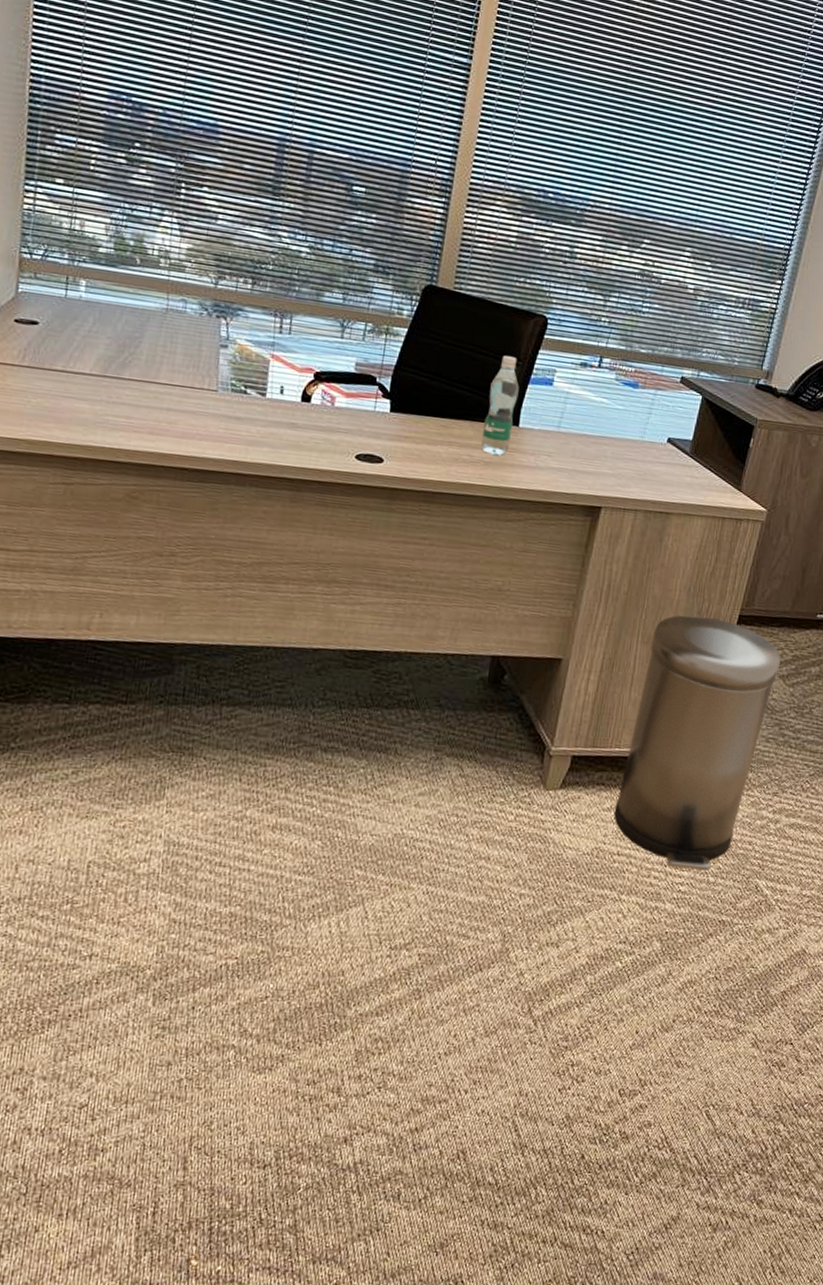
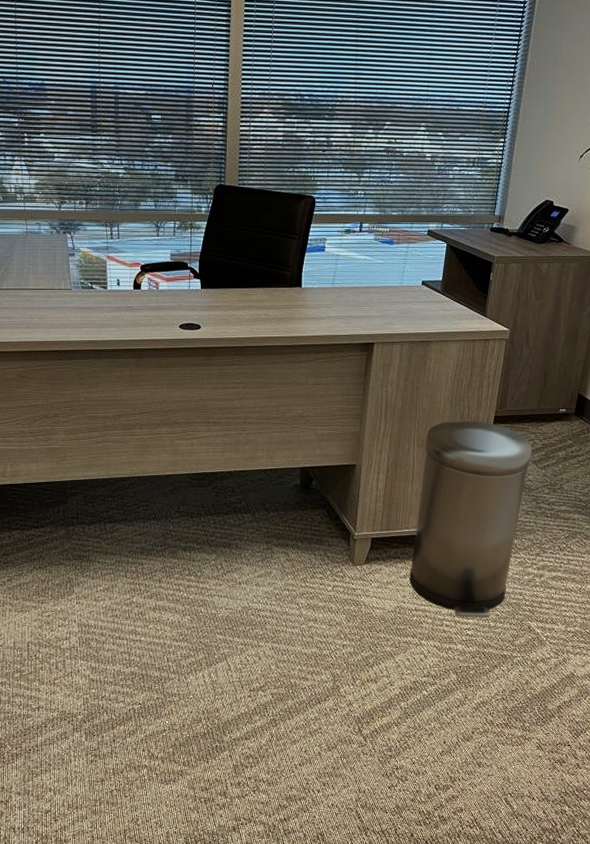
bottle: present [481,356,519,455] -> none [273,233,298,312]

